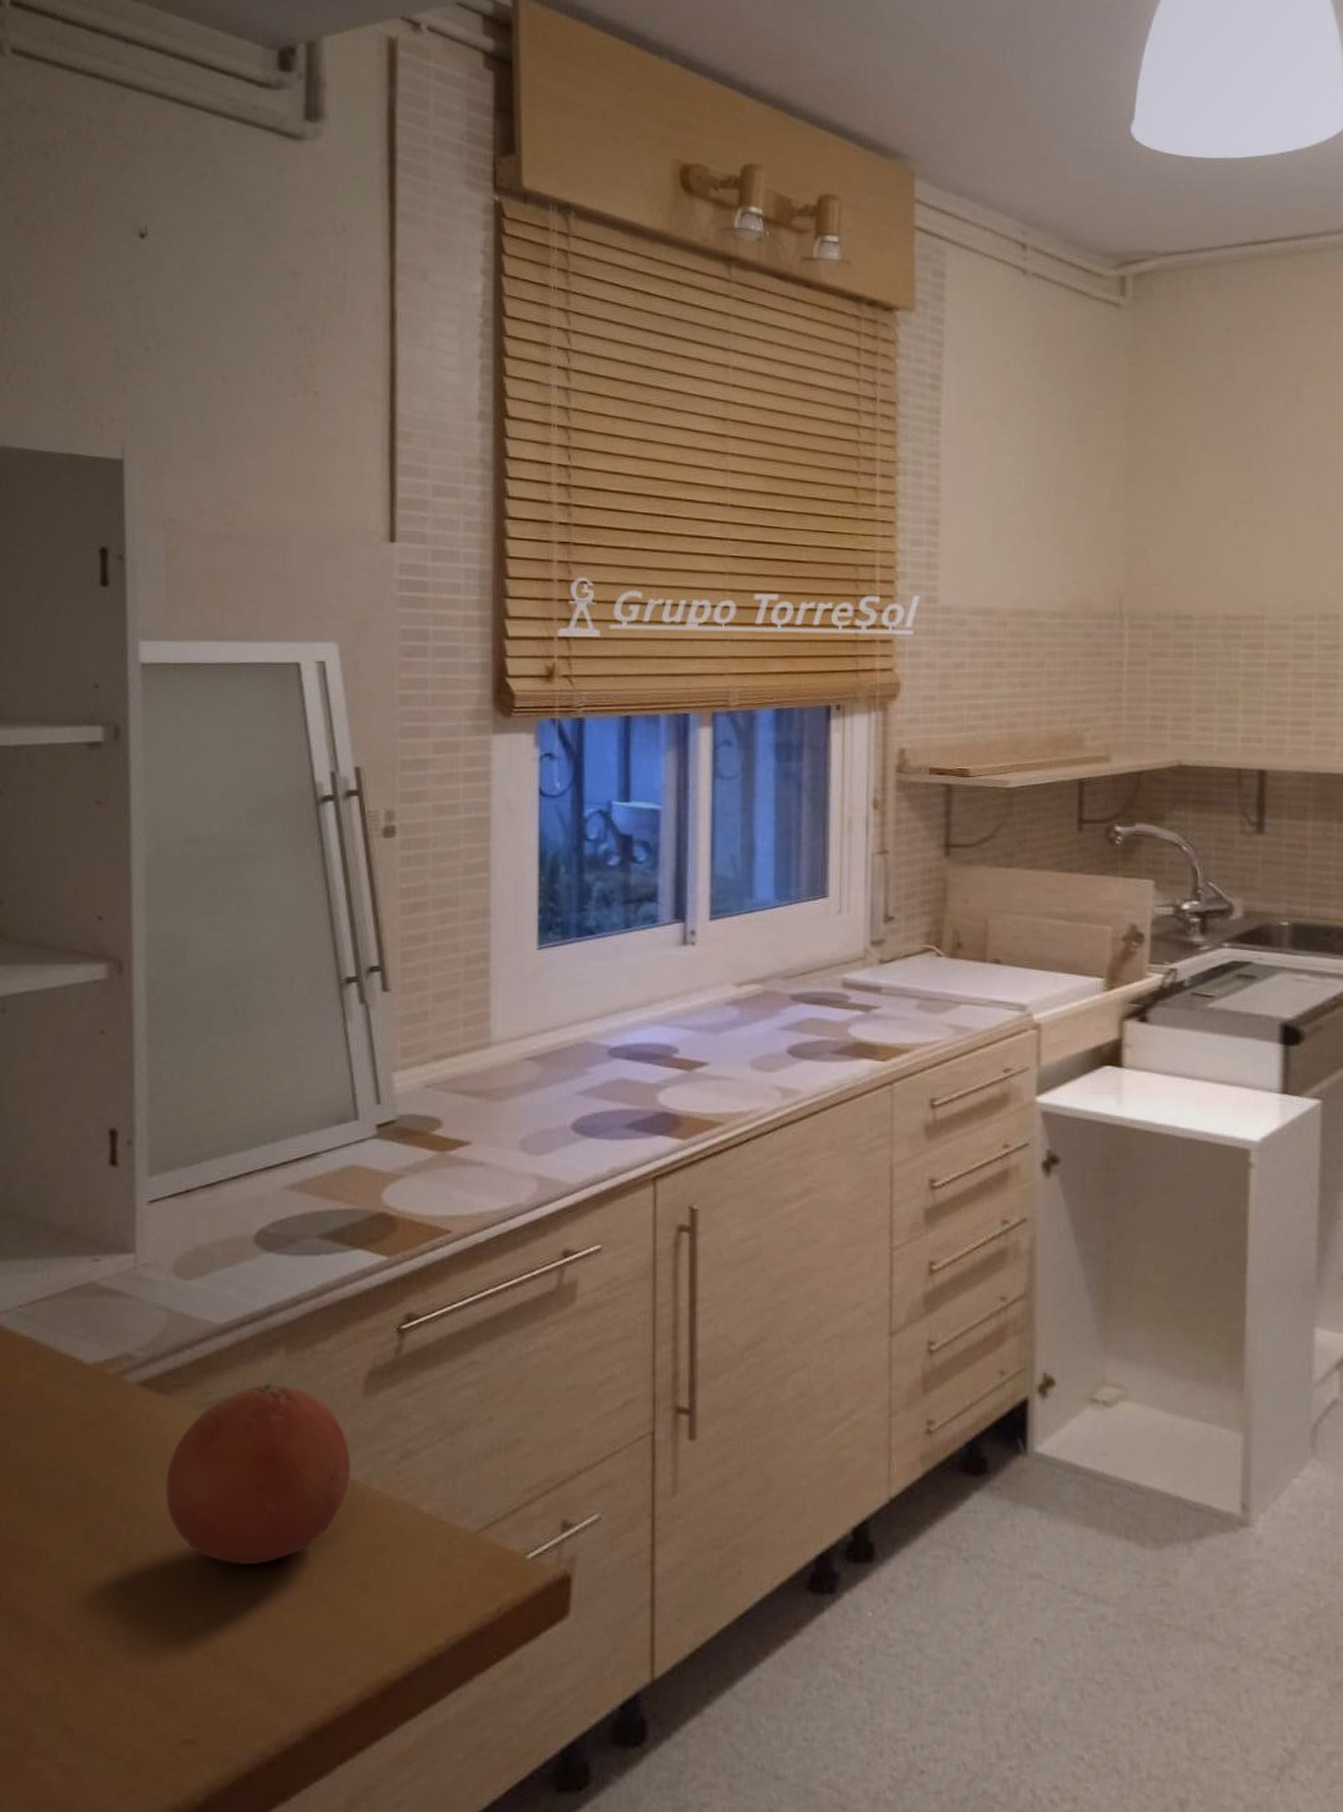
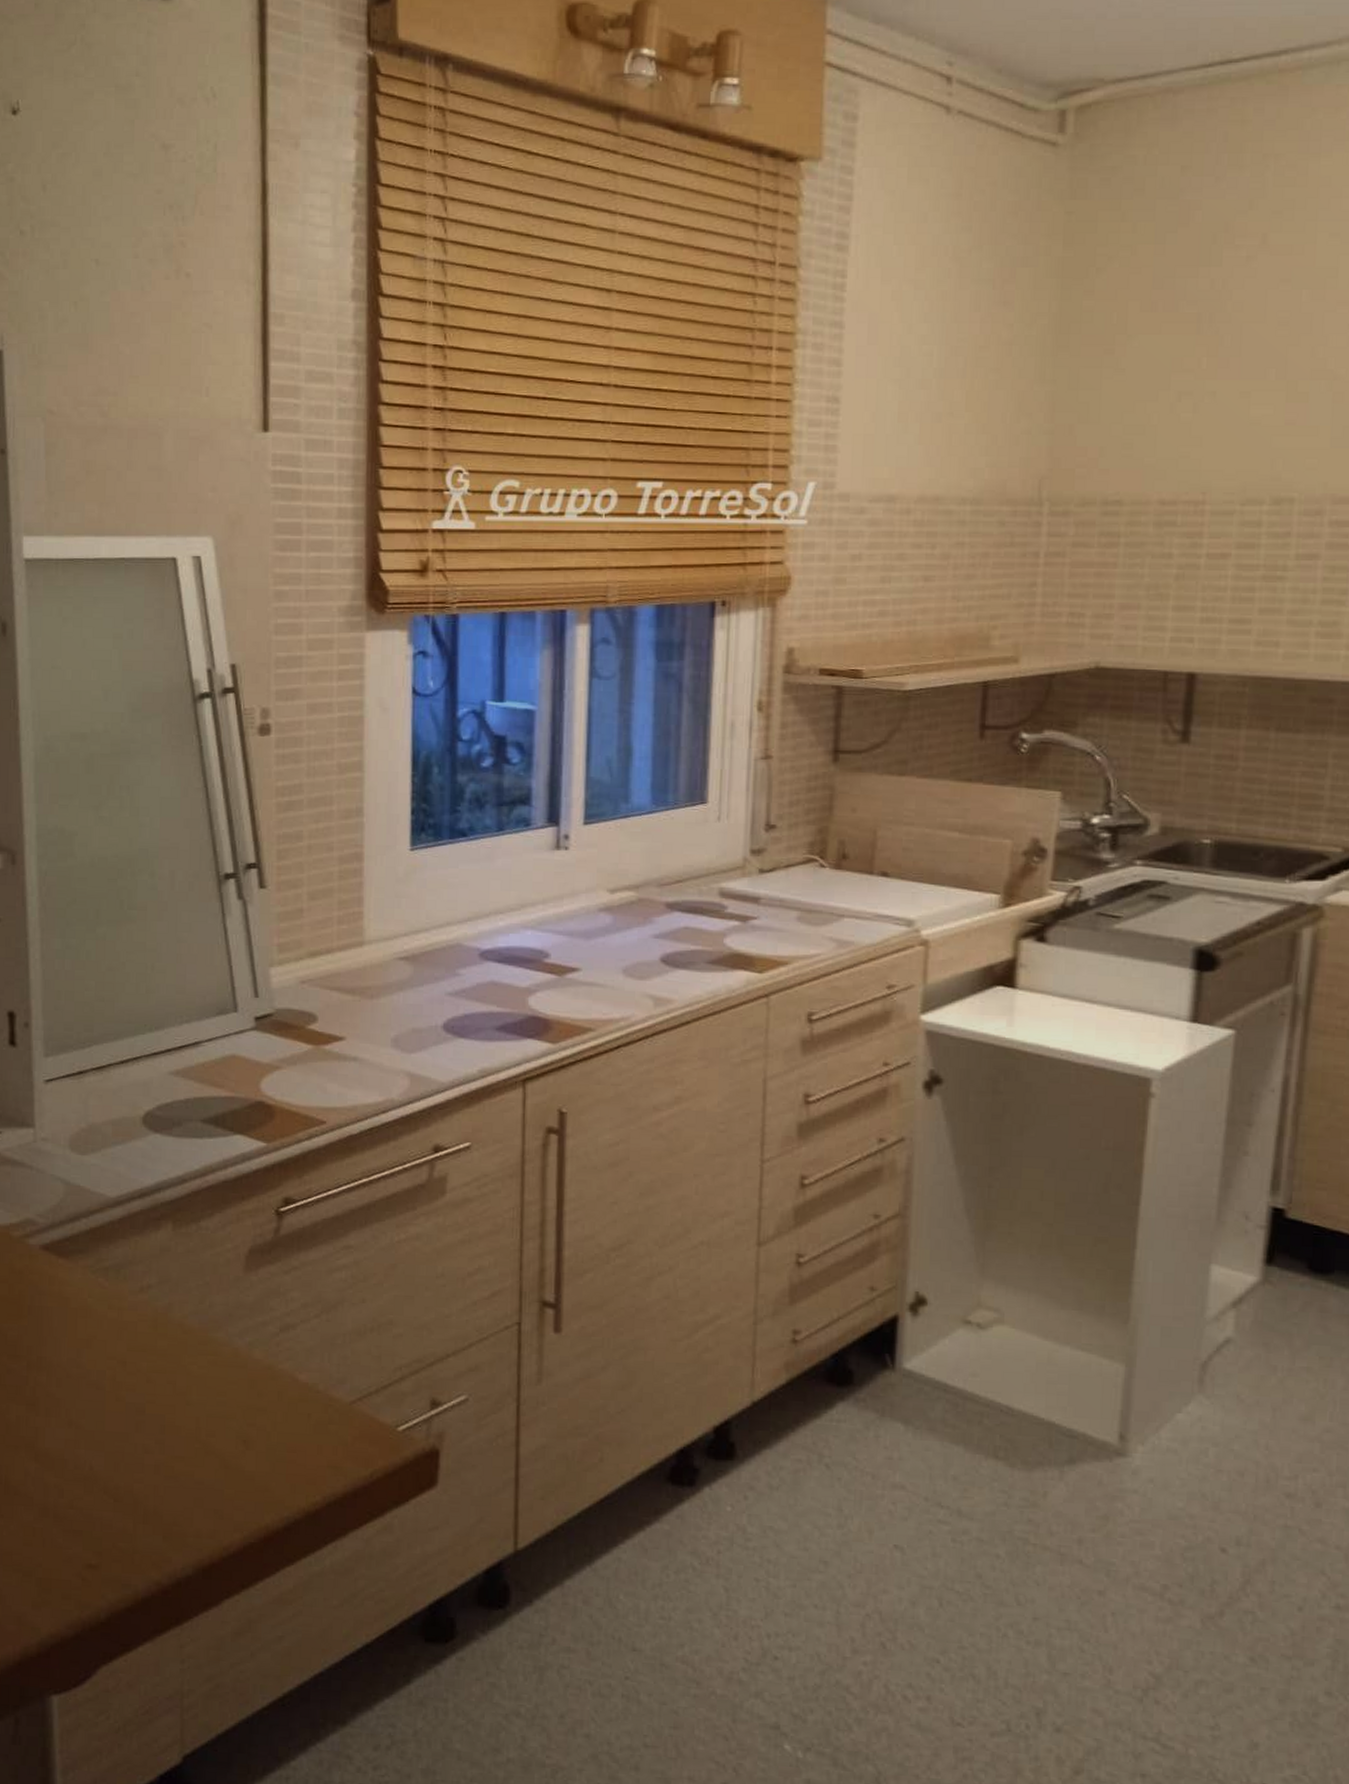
fruit: present [165,1383,352,1564] -> none [67,1254,234,1416]

